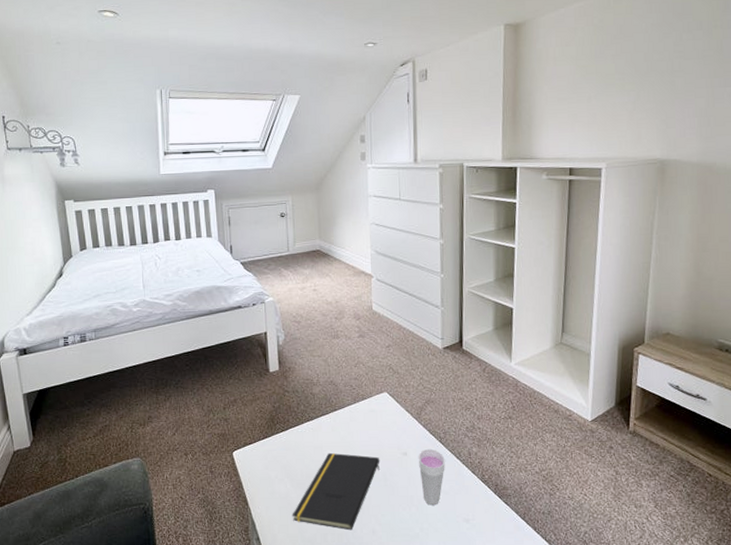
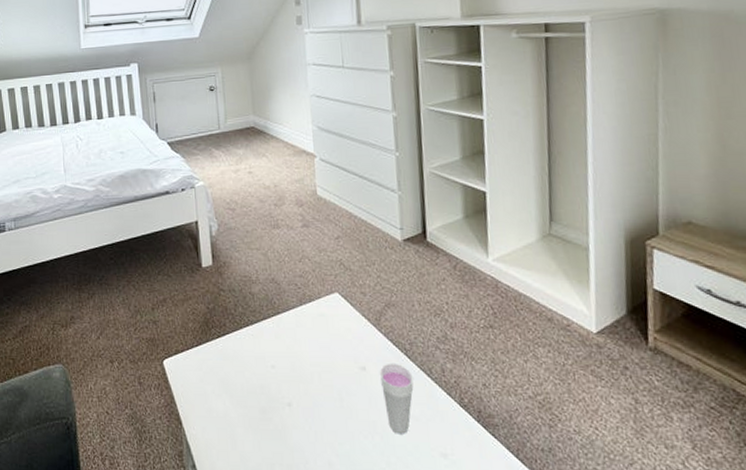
notepad: present [292,452,380,531] -> none [232,364,334,461]

